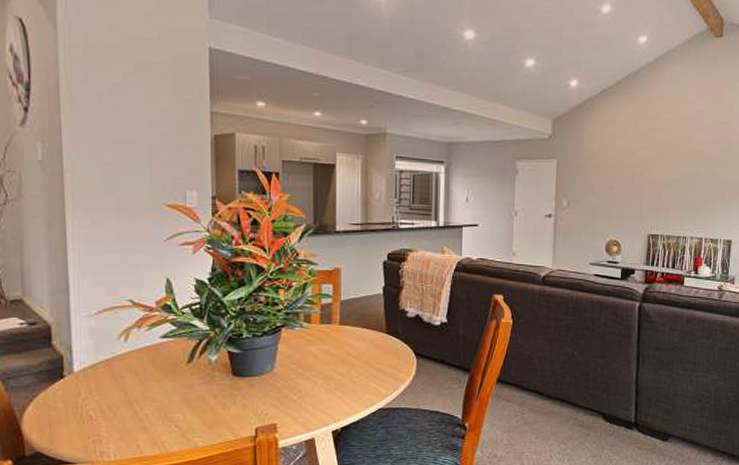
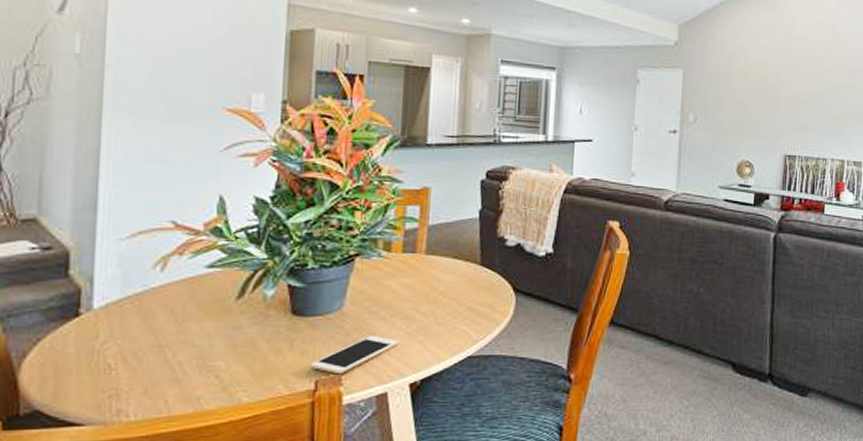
cell phone: none [250,392,322,424] -> present [310,336,400,375]

